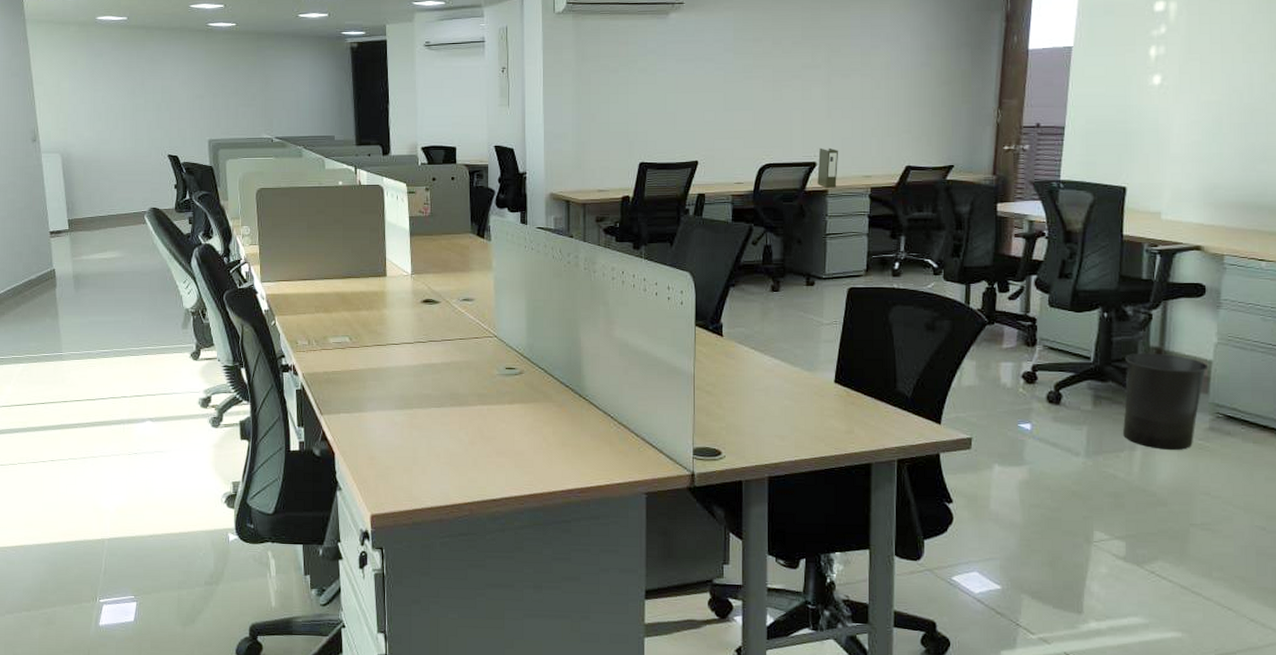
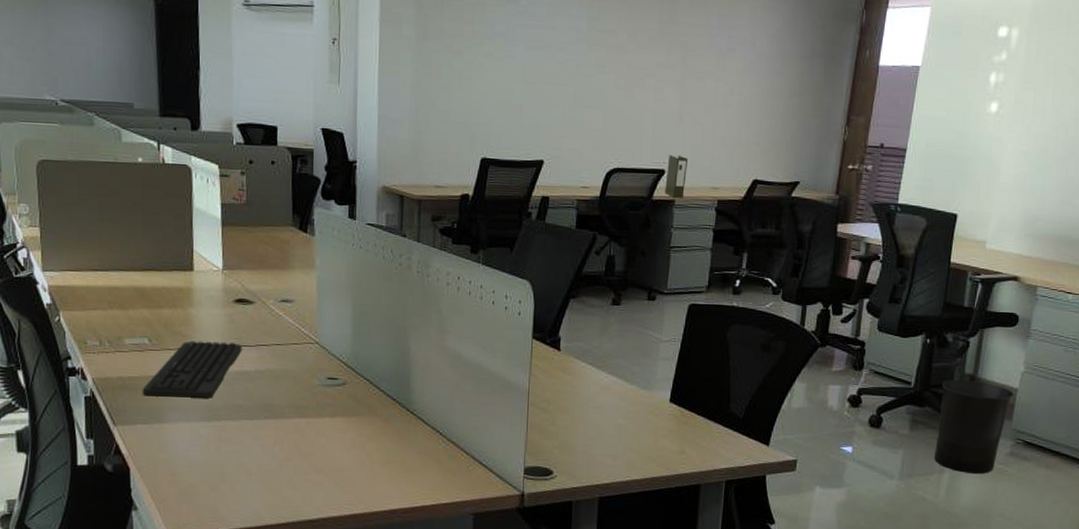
computer keyboard: none [344,338,430,389] -> present [142,340,242,398]

